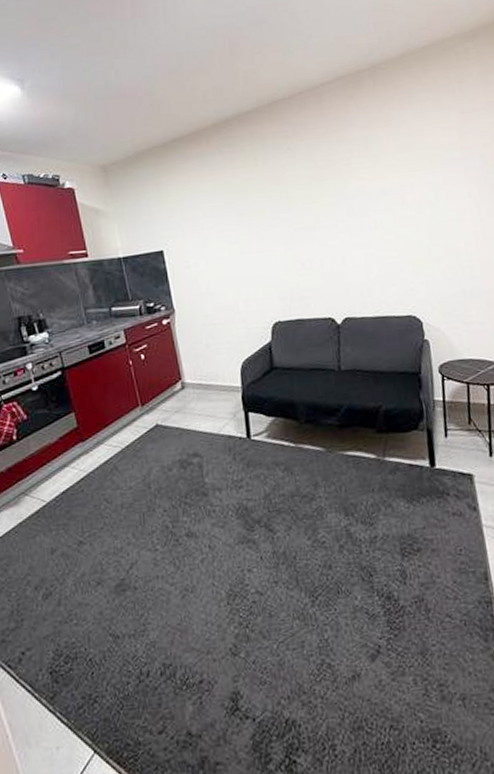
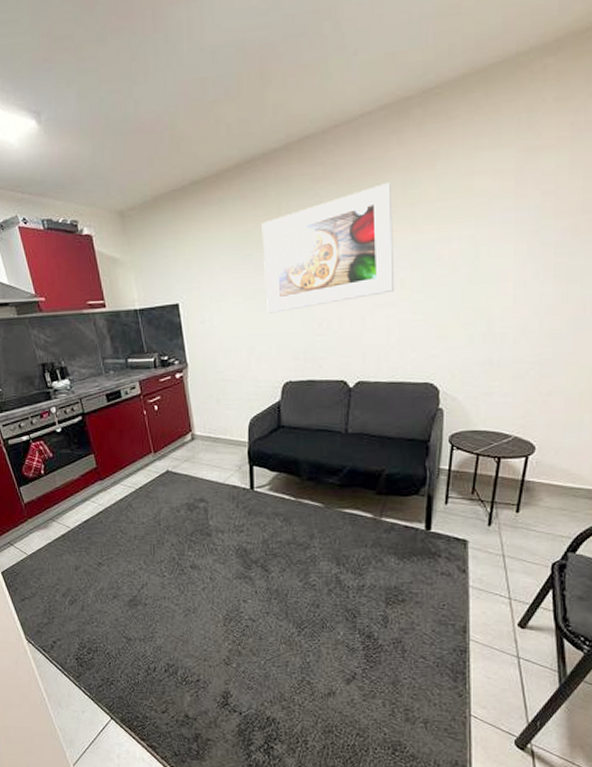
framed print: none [240,138,369,257] -> present [261,183,395,314]

